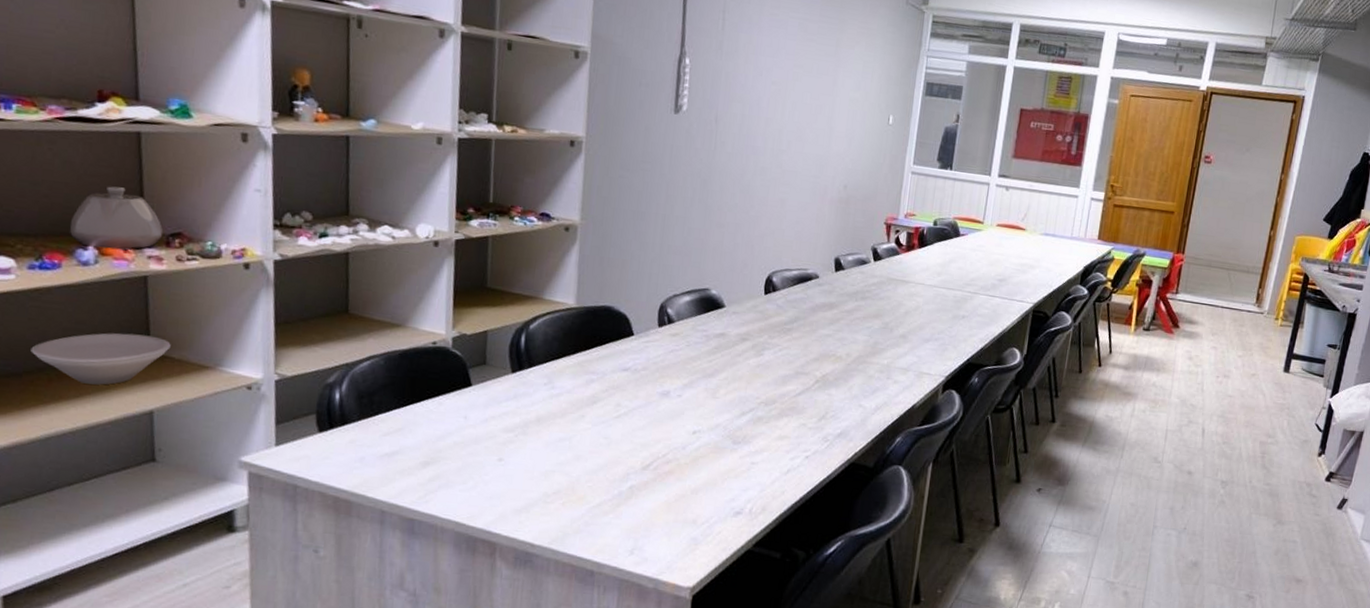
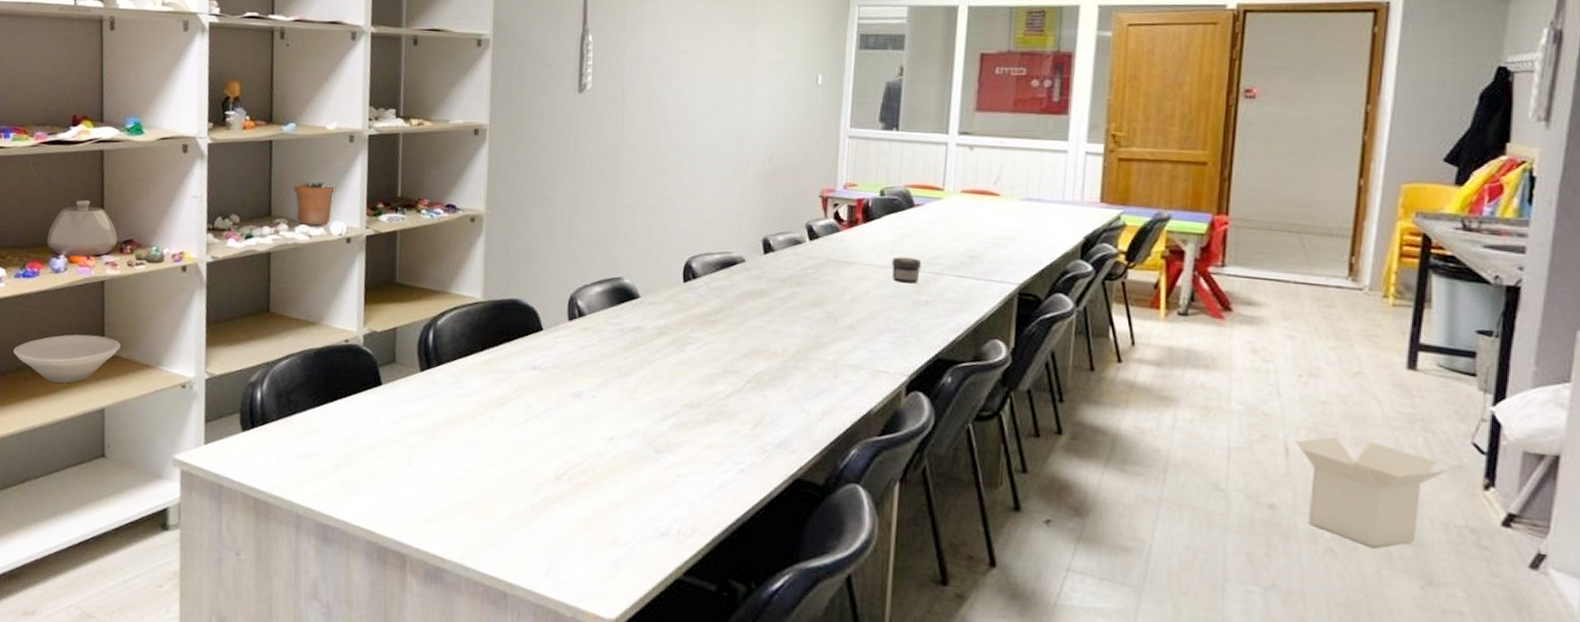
planter: none [374,182,422,228] -> present [294,182,336,226]
jar: none [938,278,963,301] -> present [892,256,922,284]
cardboard box: none [1209,420,1299,500] -> present [1295,436,1448,549]

